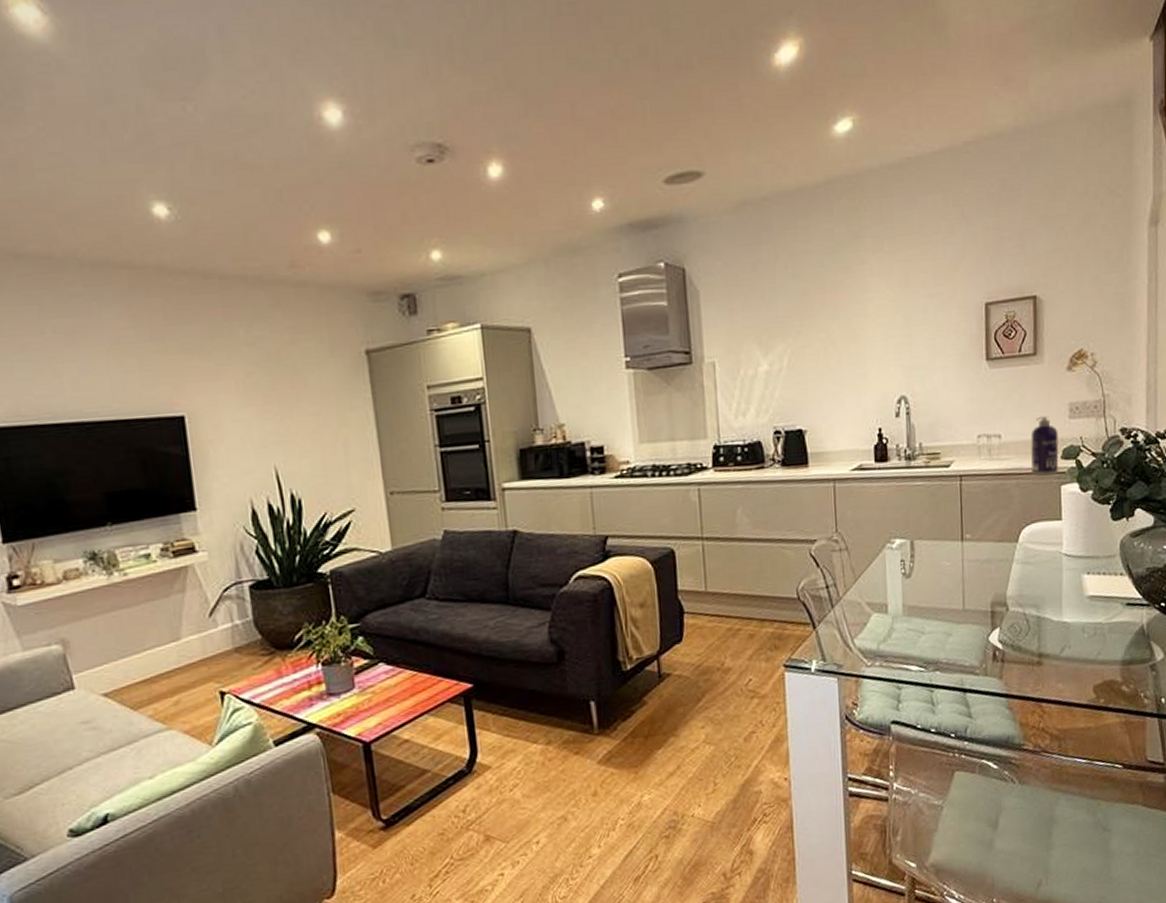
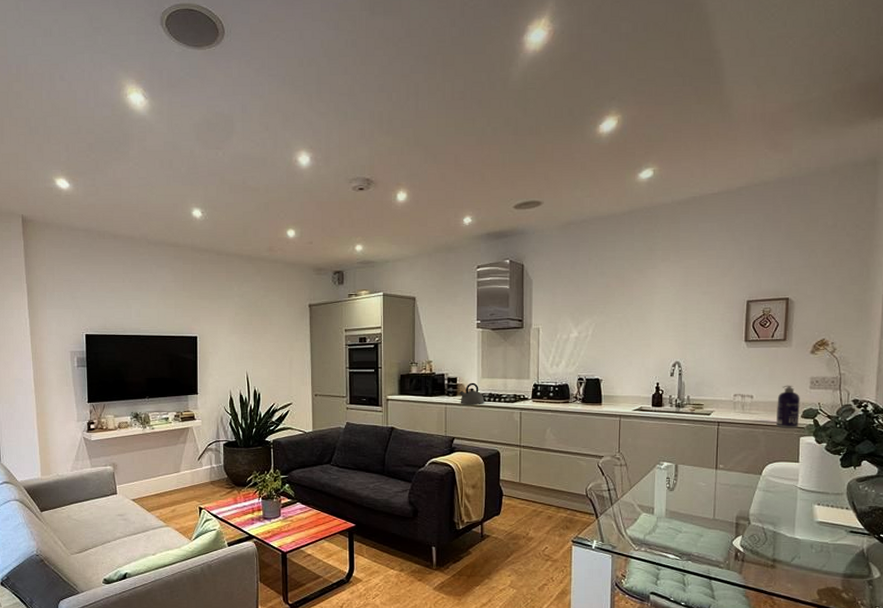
kettle: none [608,451,646,487] -> present [459,382,484,405]

